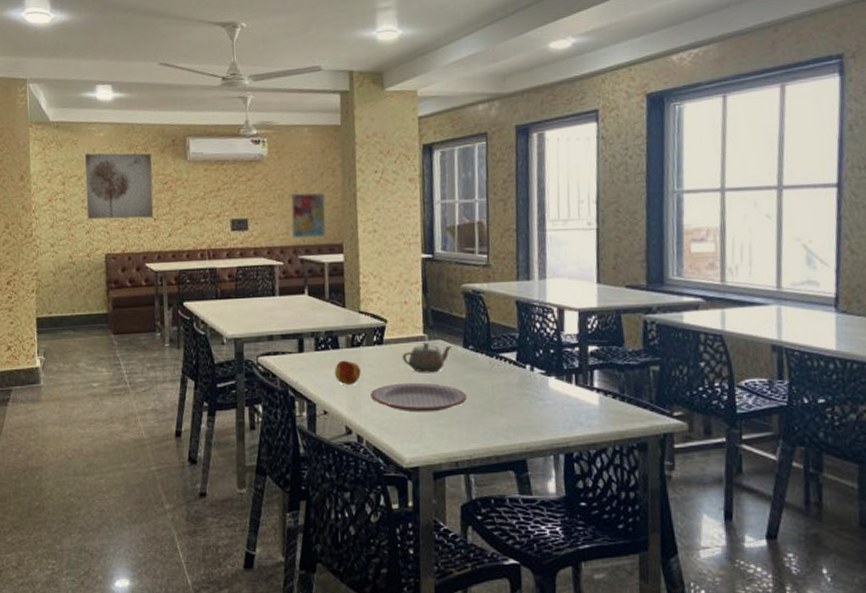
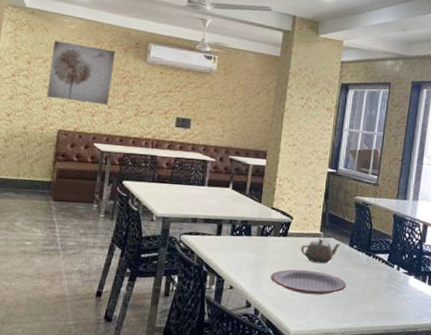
wall art: present [290,192,327,238] -> none [226,104,259,144]
fruit: present [334,360,361,386] -> none [243,246,266,267]

